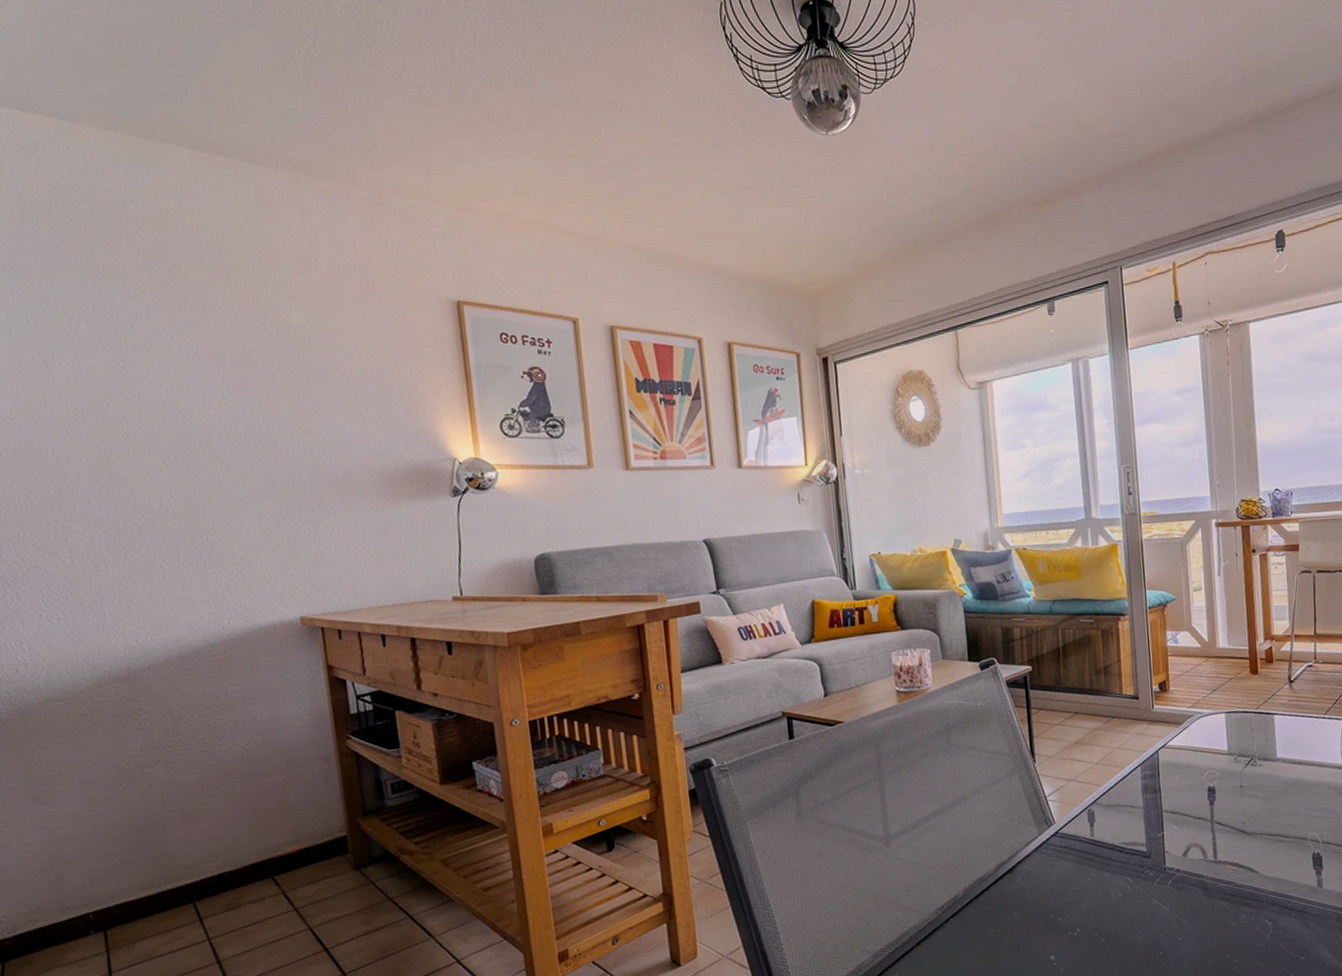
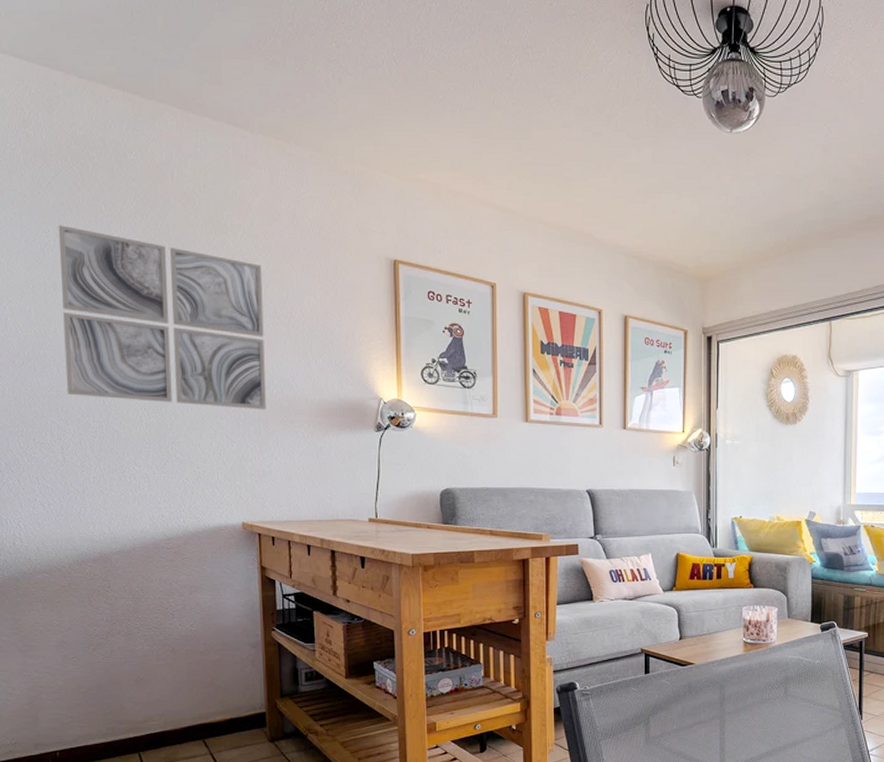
wall art: none [46,291,319,489] -> present [58,225,266,410]

